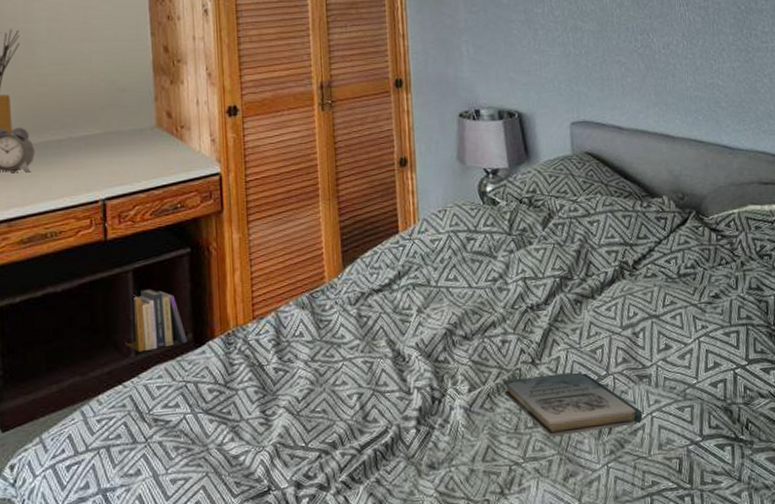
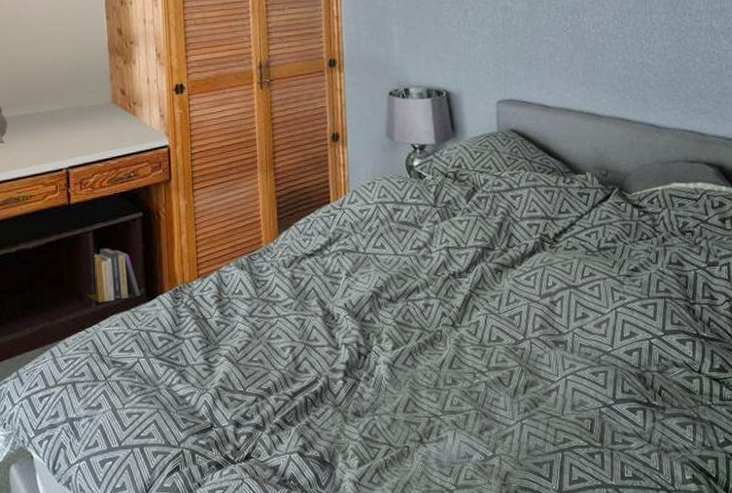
book: present [503,371,643,438] -> none [425,334,558,394]

